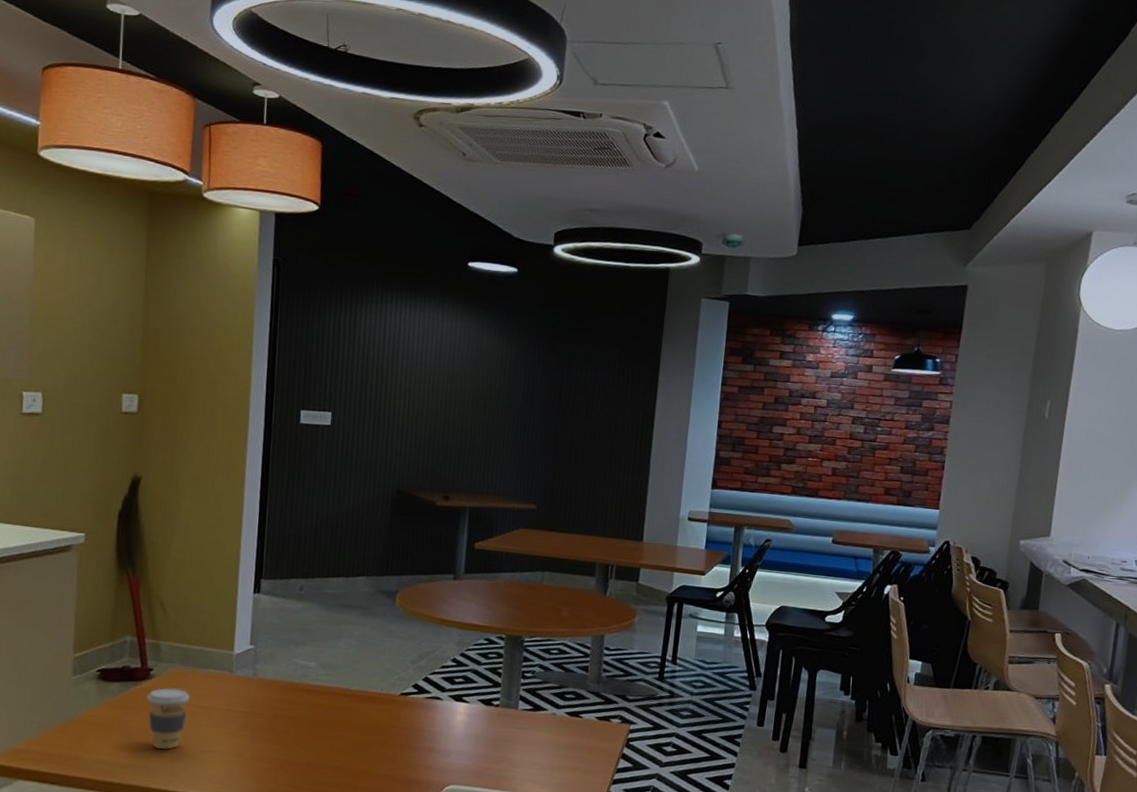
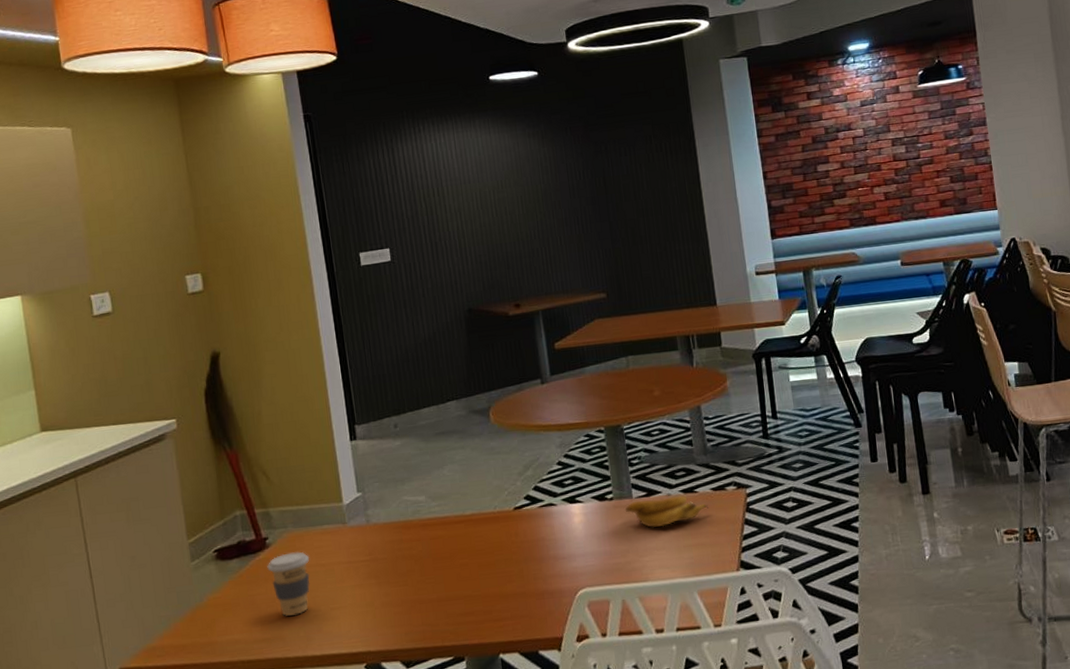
banana: none [508,712,590,744] -> present [624,495,709,528]

